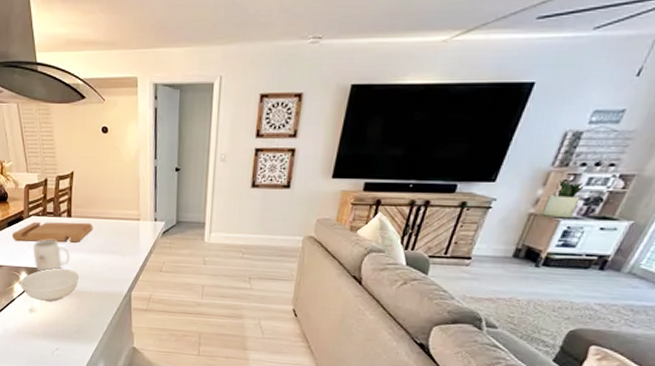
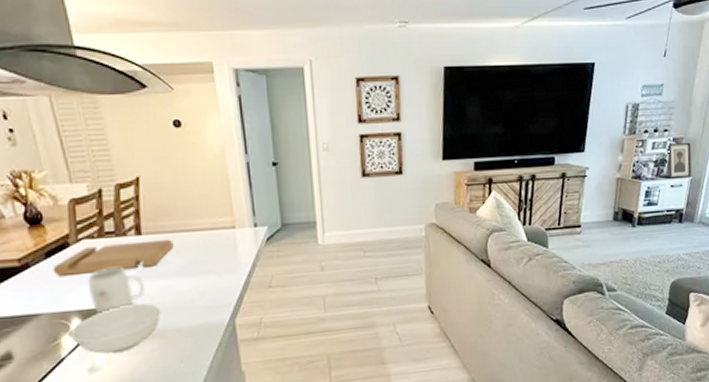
planter: present [539,180,585,219] -> none [624,146,651,181]
picture frame: none [600,181,645,221] -> present [668,143,692,179]

